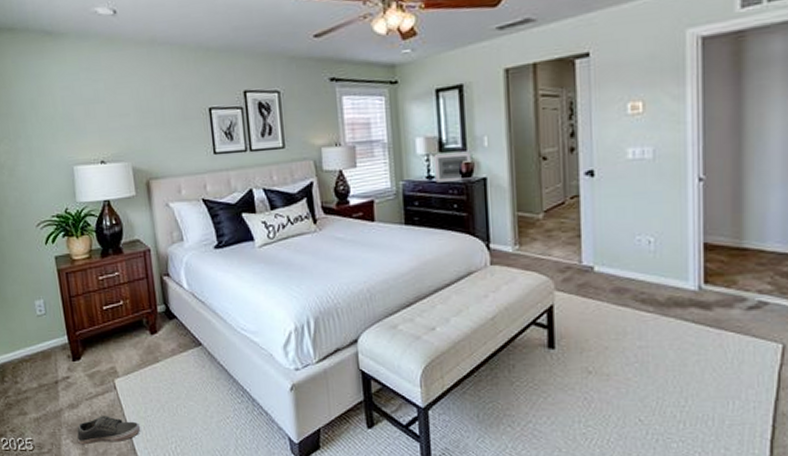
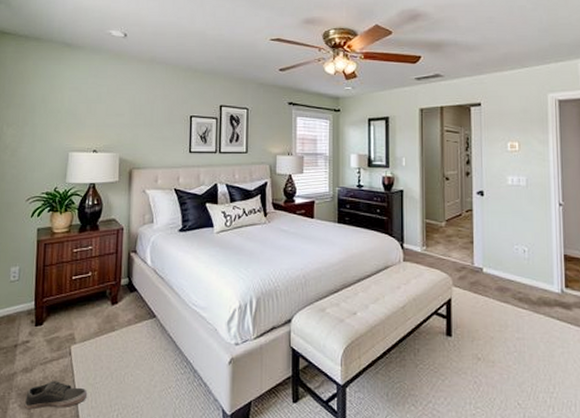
picture frame: present [433,152,474,183] -> none [363,169,393,191]

